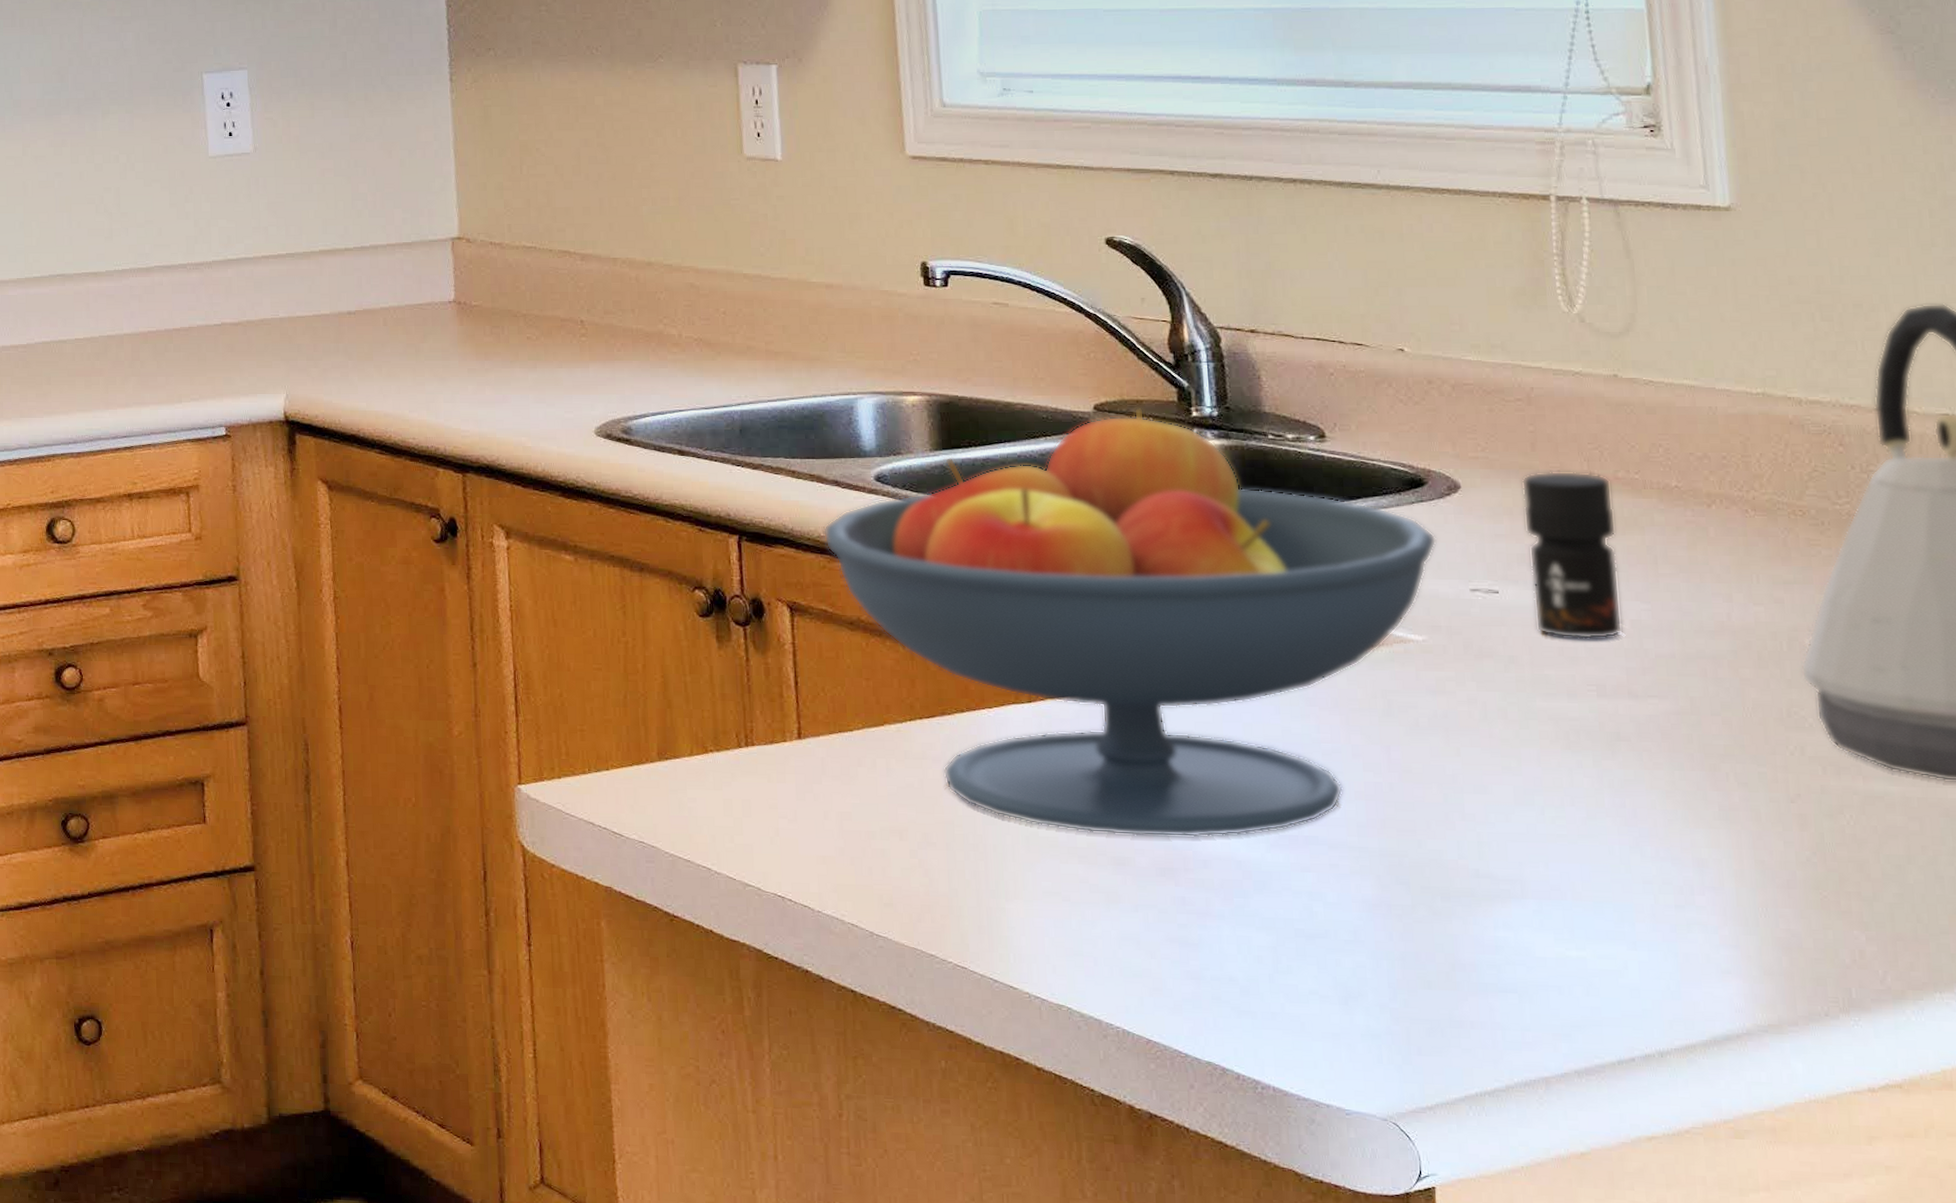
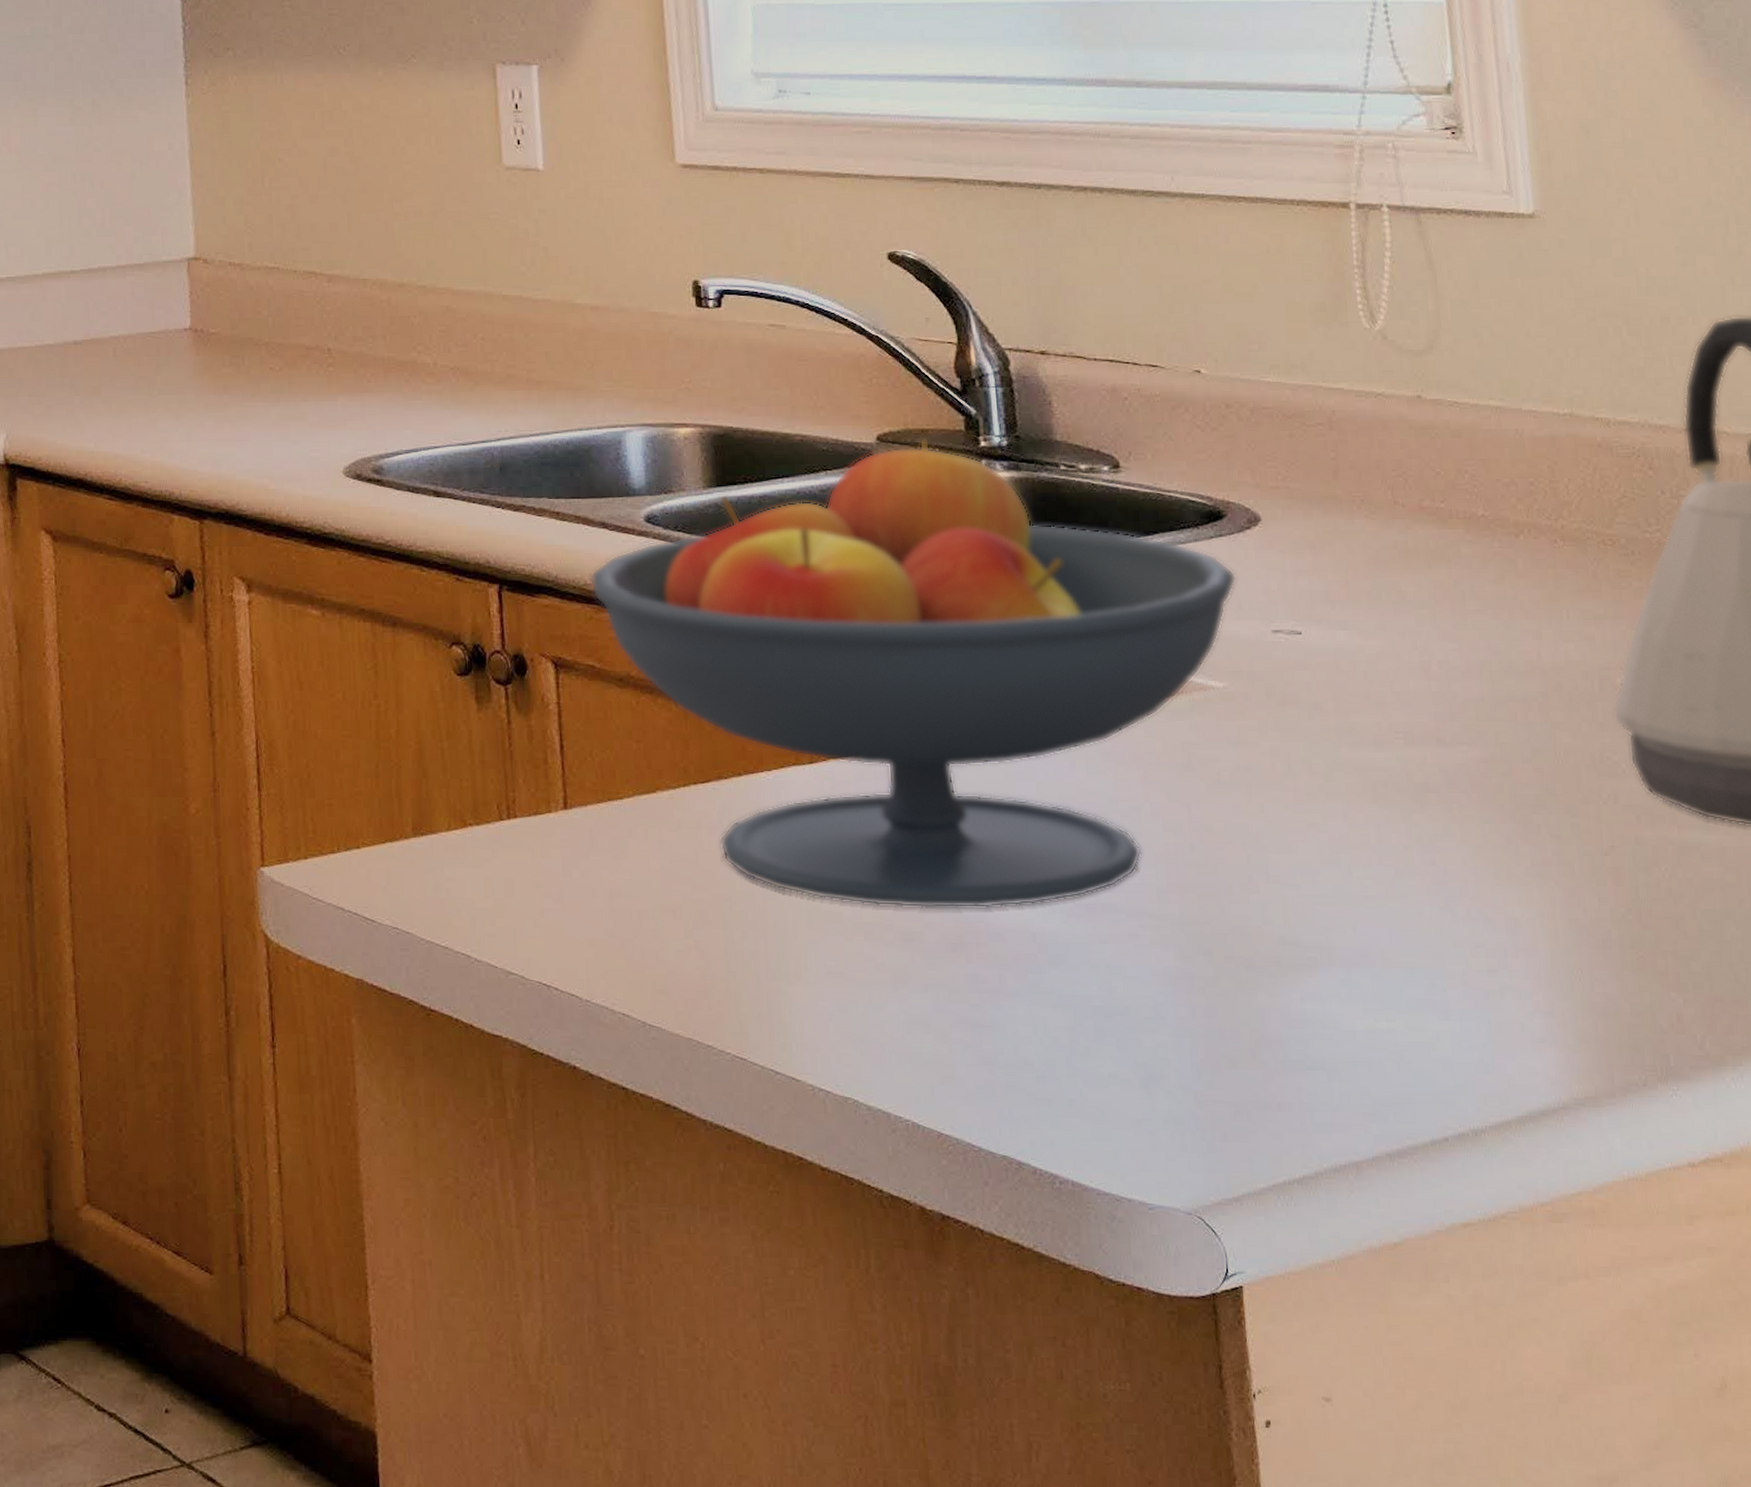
jar: present [1521,471,1623,639] -> none [1323,500,1430,682]

